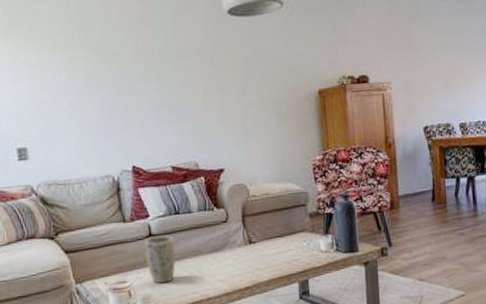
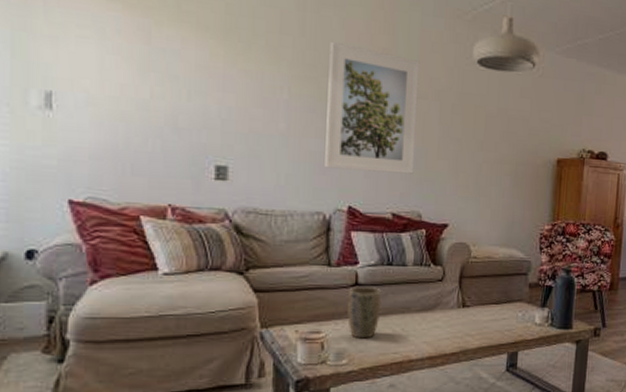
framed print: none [94,20,185,135] -> present [325,41,420,174]

